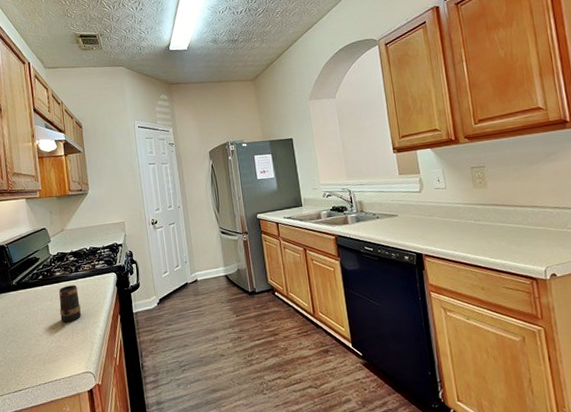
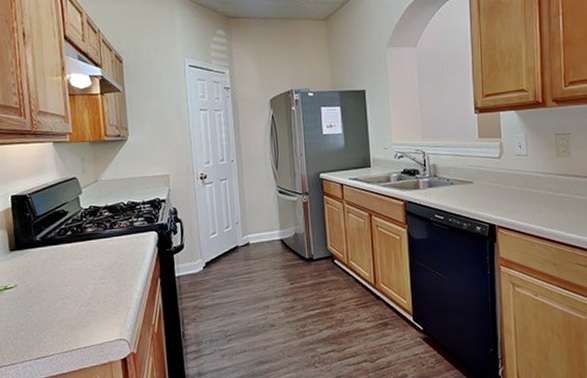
mug: present [59,285,81,323] -> none [90,243,116,285]

